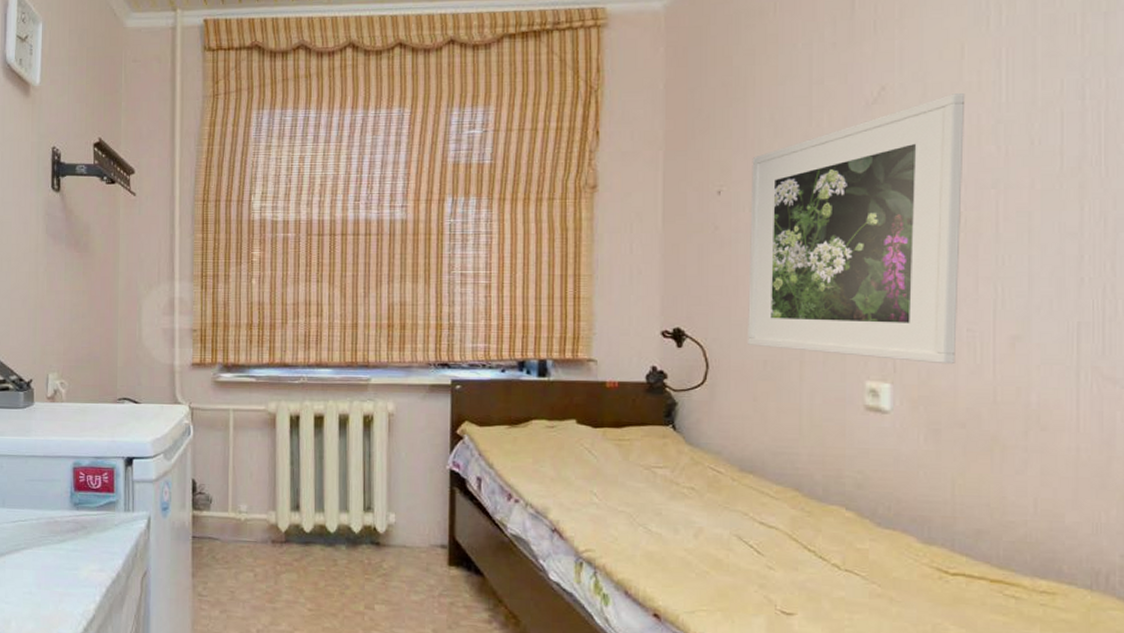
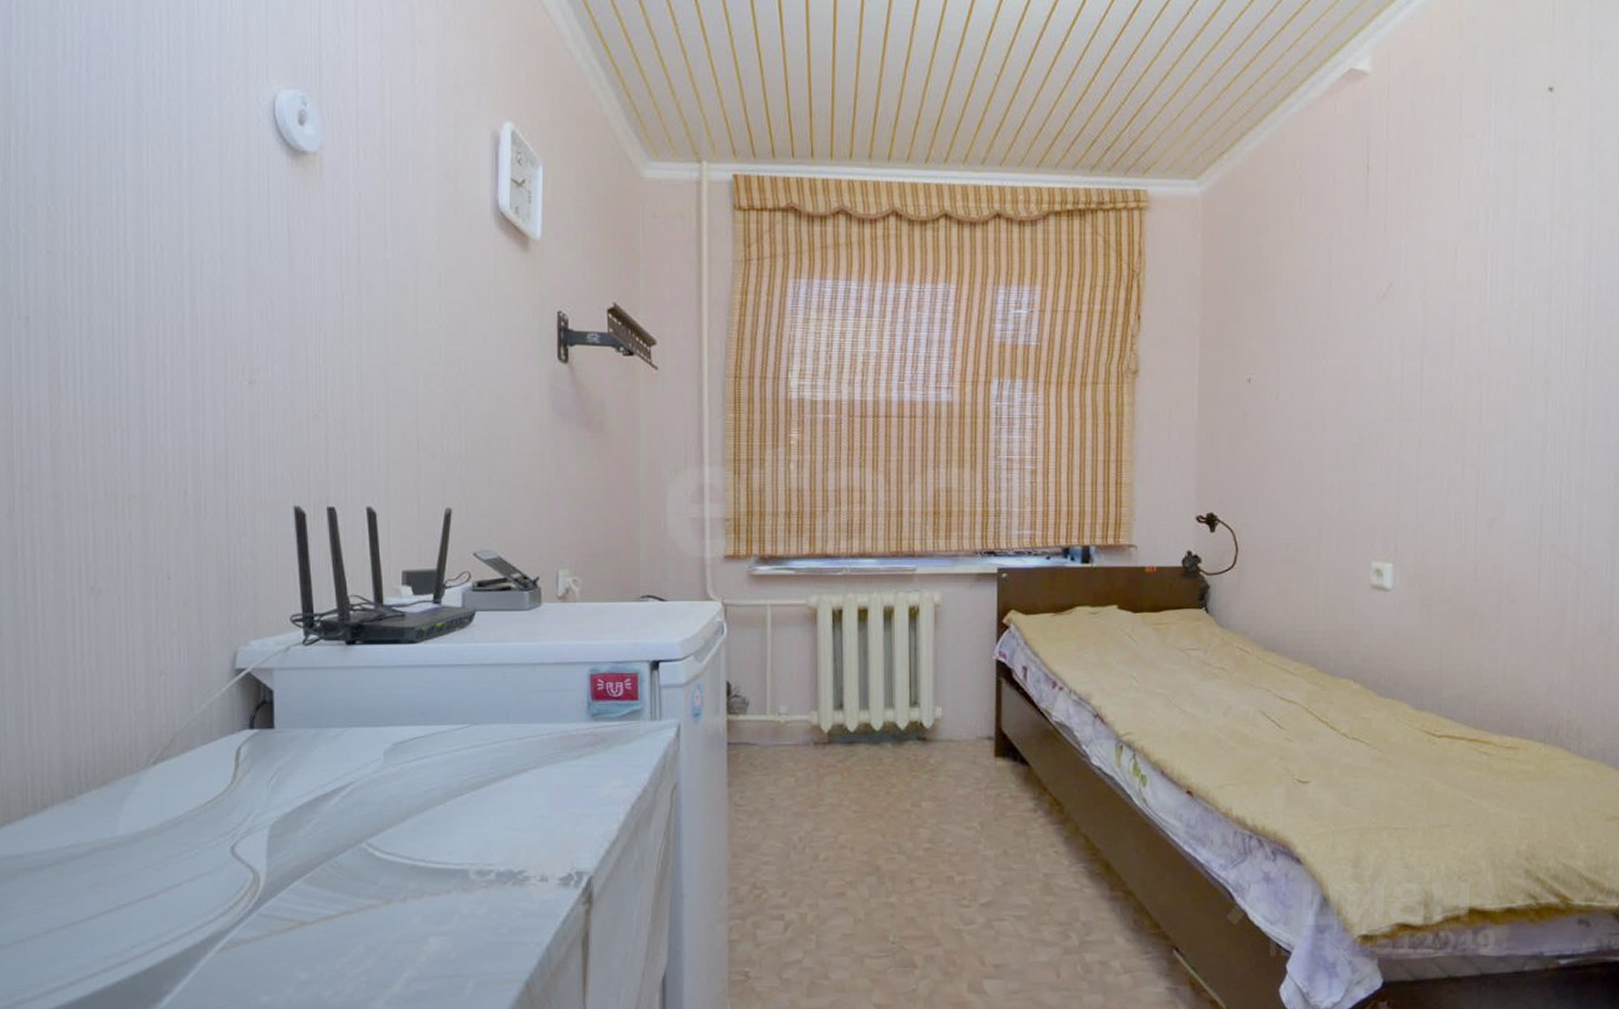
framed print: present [748,93,966,365] -> none [1273,292,1458,545]

